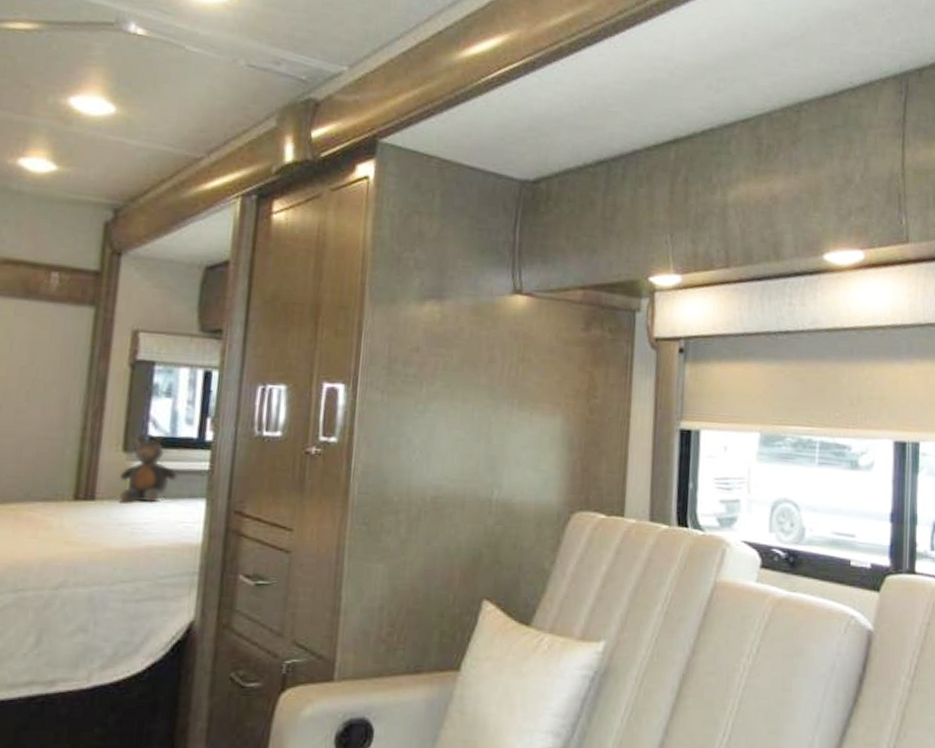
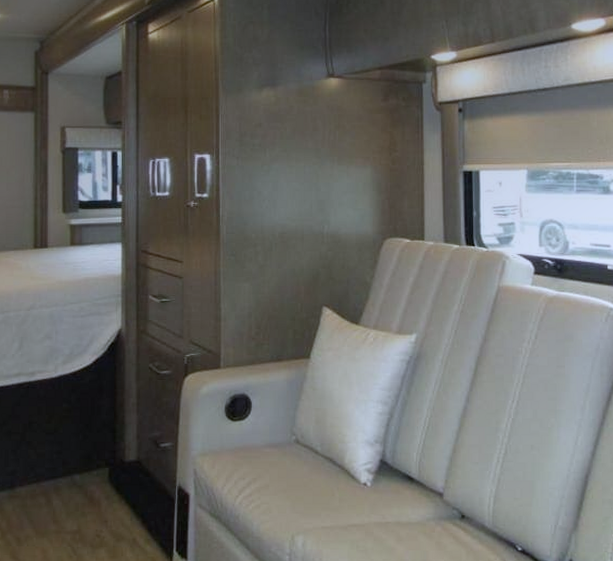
teddy bear: present [119,435,178,504] -> none [63,200,101,249]

